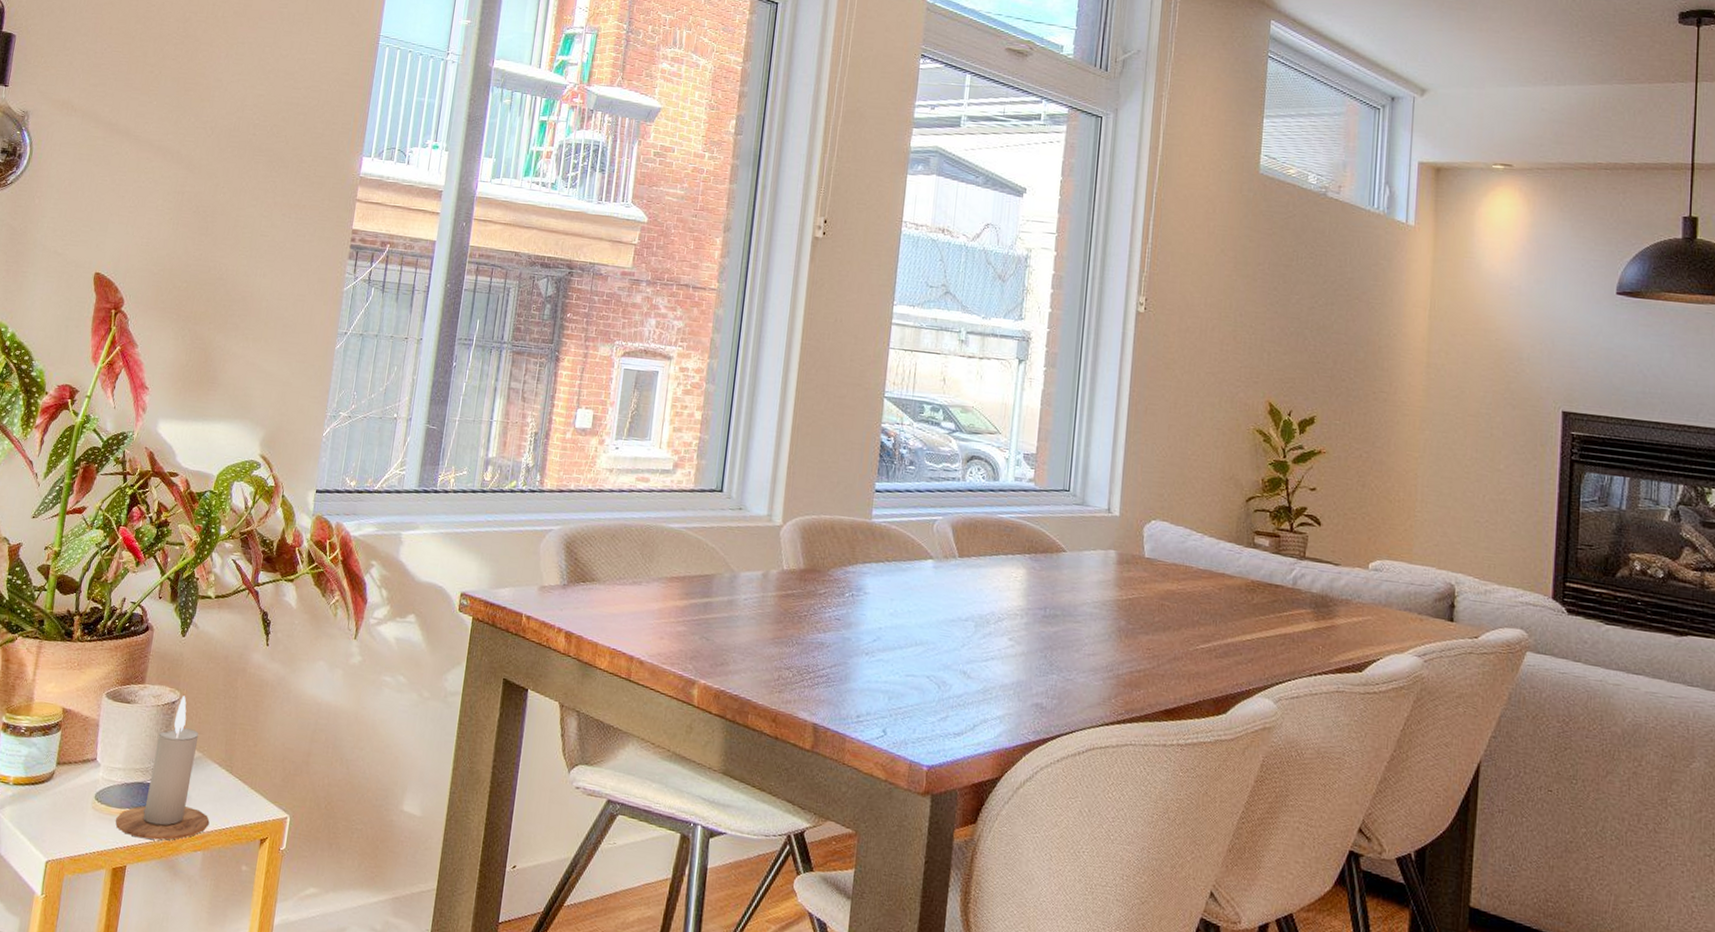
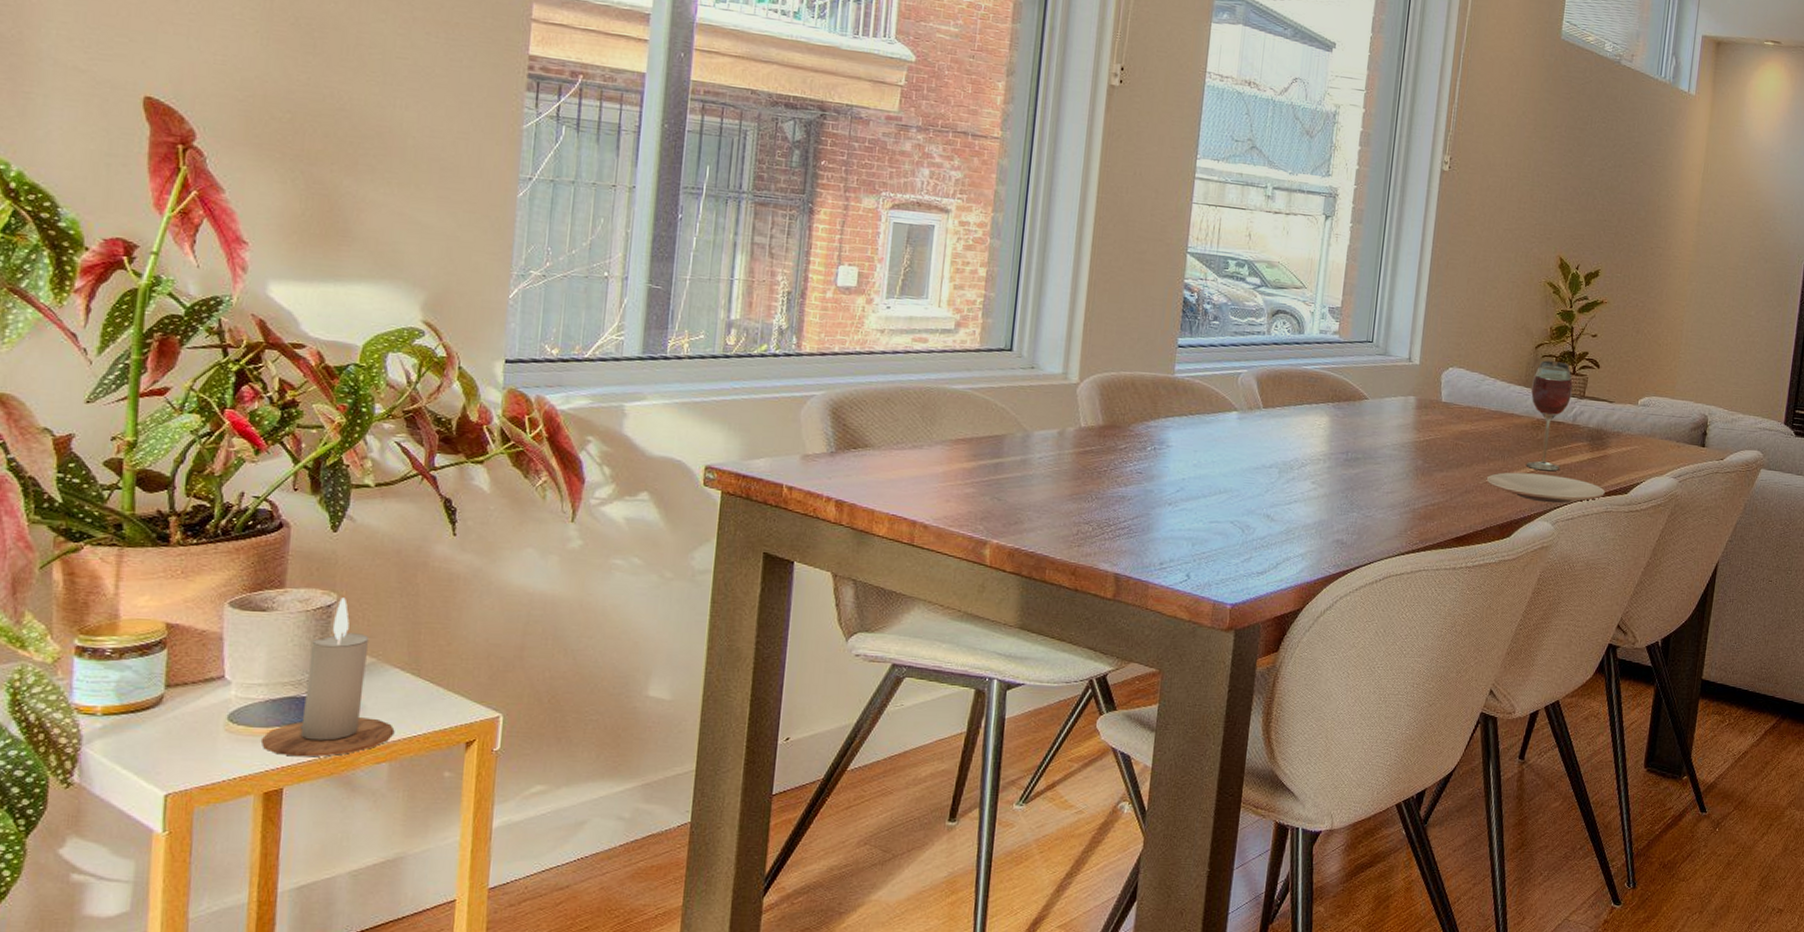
plate: none [1197,639,1335,679] -> present [1486,472,1605,504]
wineglass: none [1241,515,1291,641] -> present [1526,360,1573,471]

